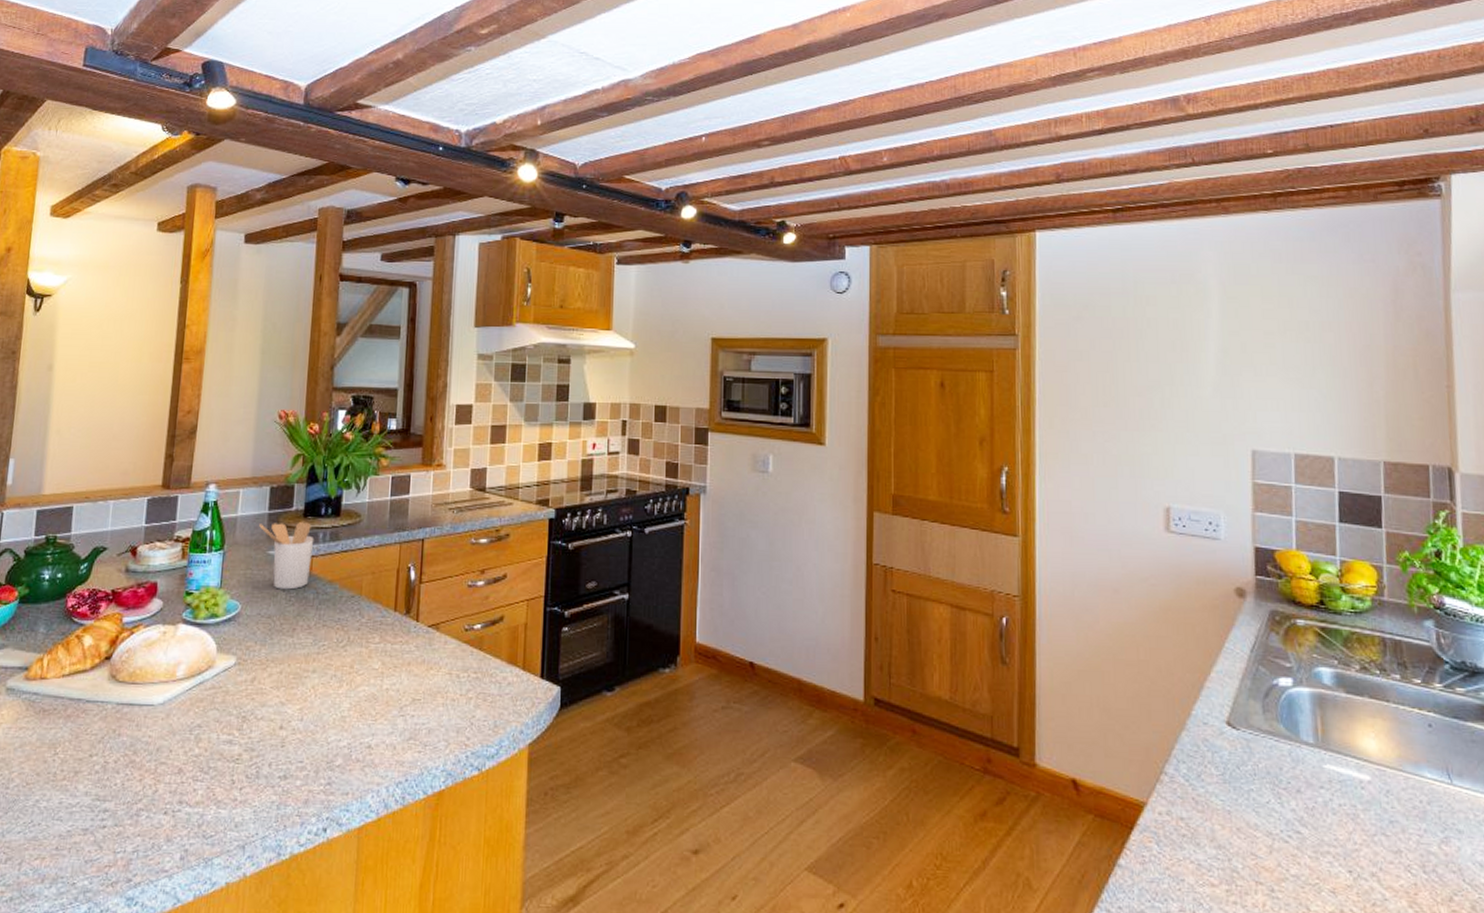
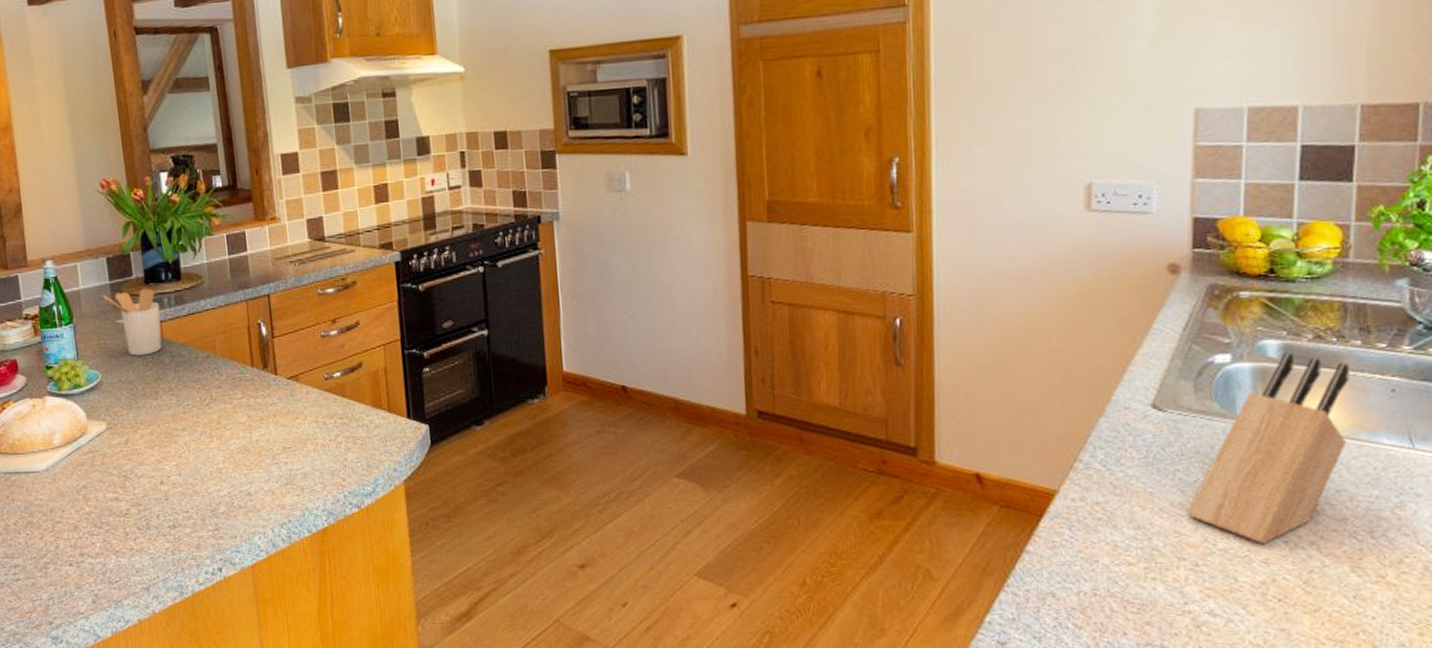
knife block: none [1261,681,1395,873] -> present [1186,352,1350,545]

